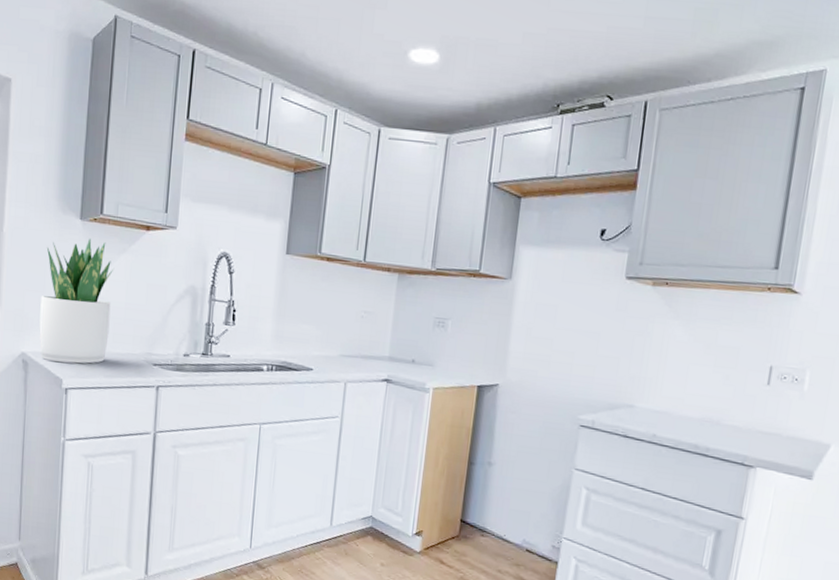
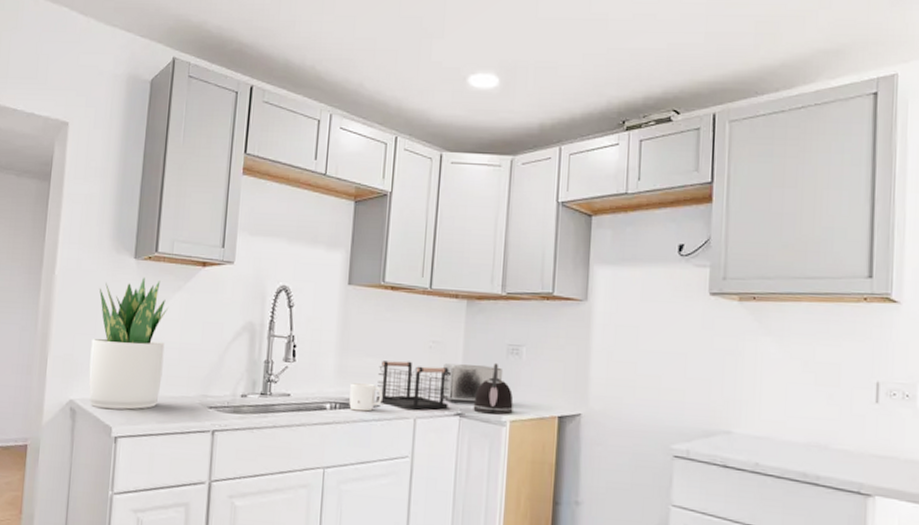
mug: none [284,347,316,375] -> present [349,383,383,412]
dish rack: none [310,327,379,376] -> present [376,360,450,411]
toaster: none [372,332,429,372] -> present [443,363,504,405]
kettle: none [399,334,437,383] -> present [473,362,514,415]

